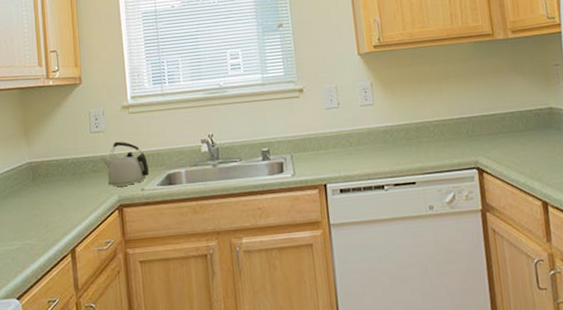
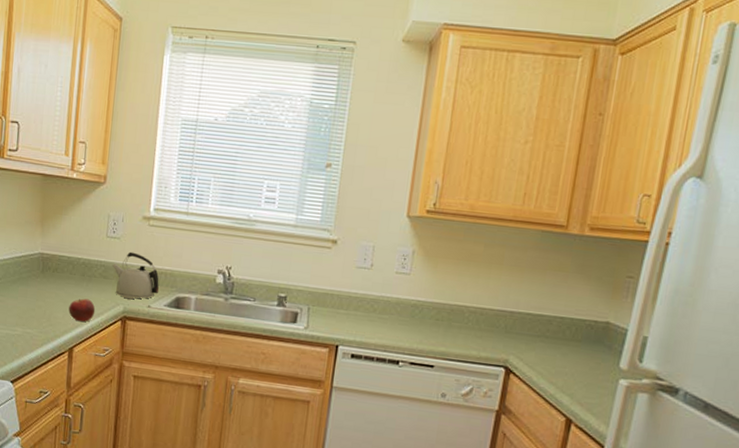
fruit: none [64,196,92,220] -> present [68,298,96,322]

